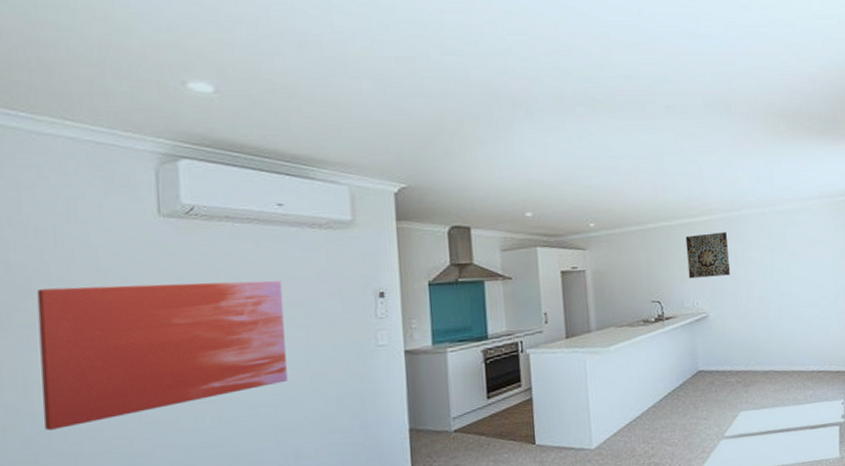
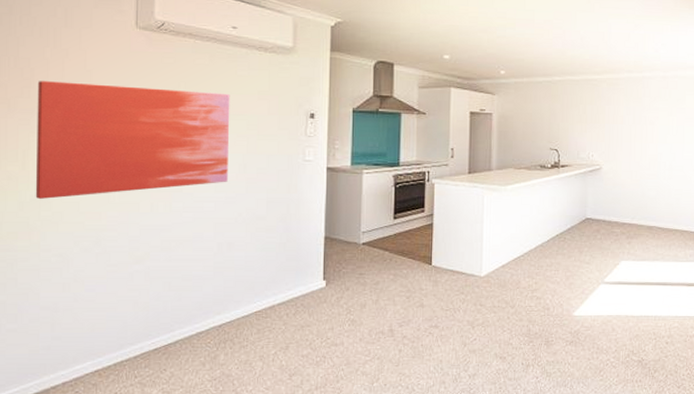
wall art: present [685,232,730,279] -> none [587,91,627,132]

